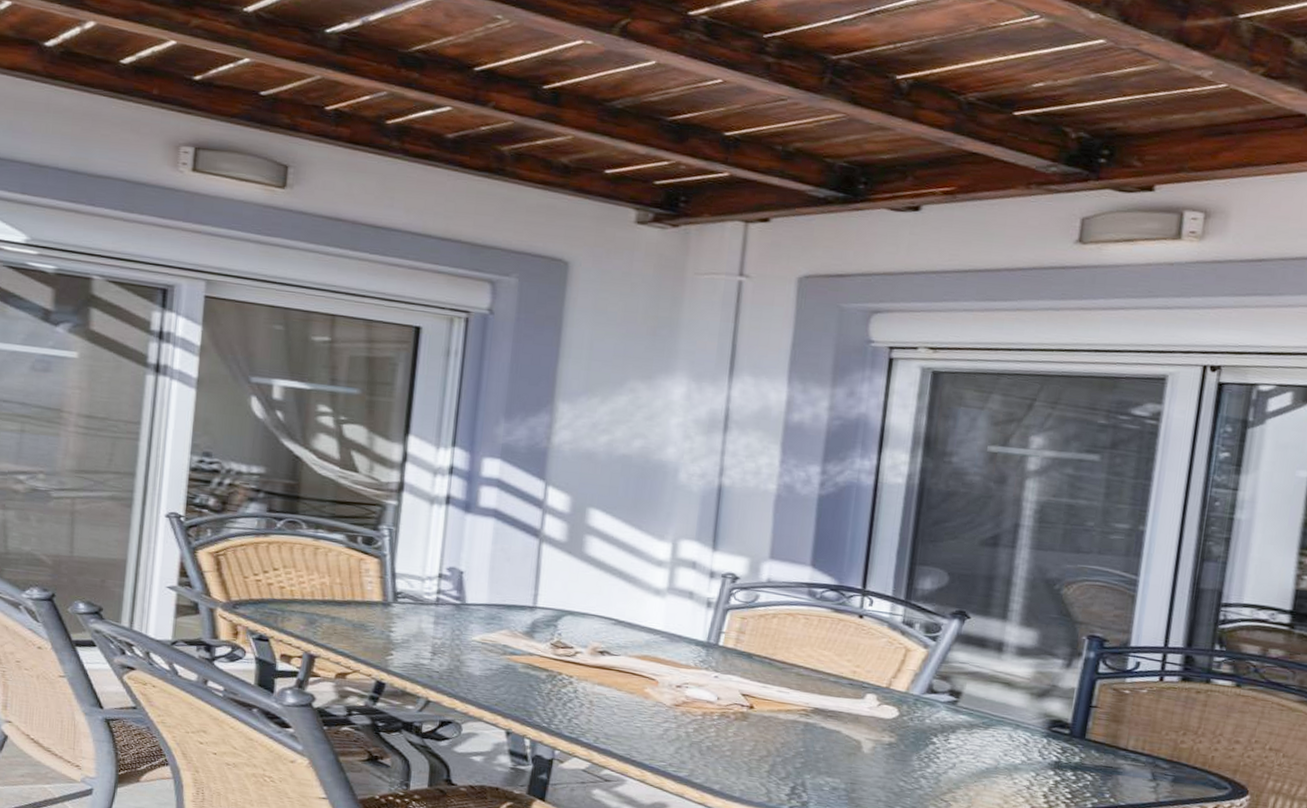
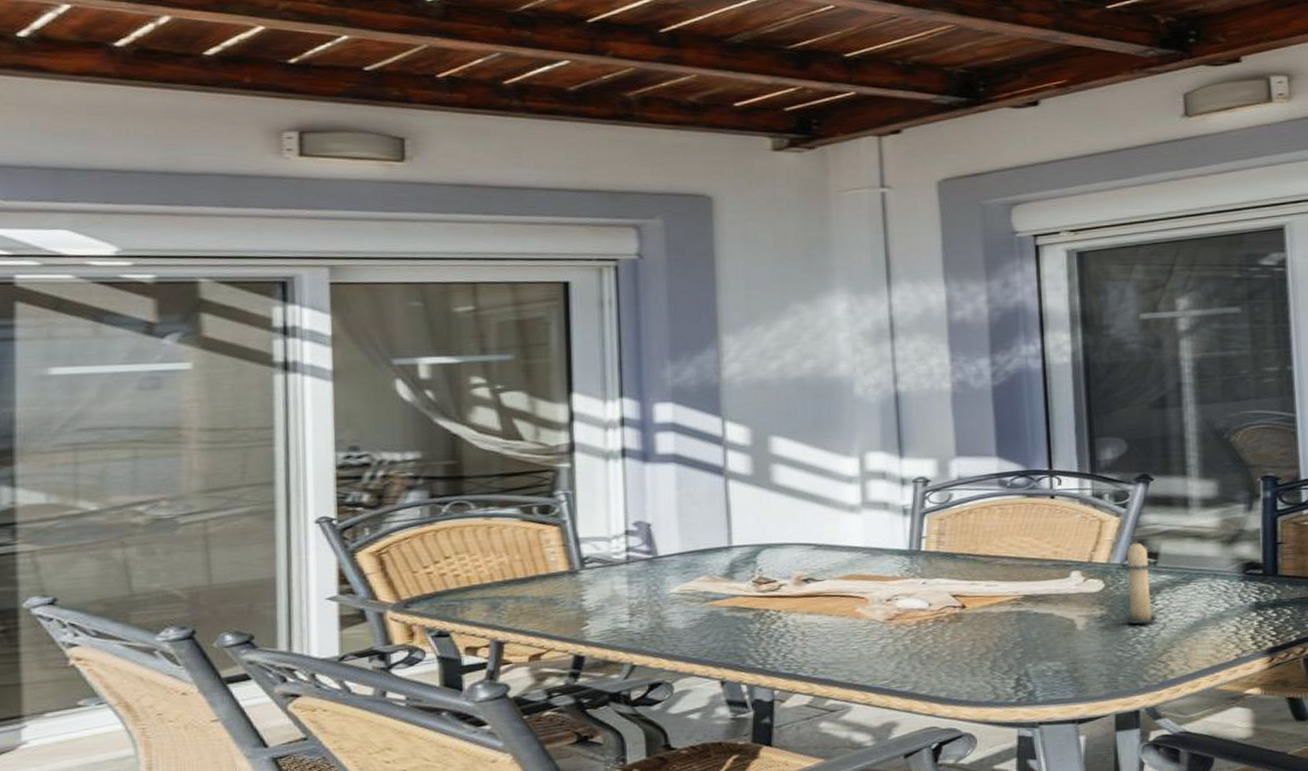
candle: none [912,675,957,761] -> present [1120,540,1157,625]

